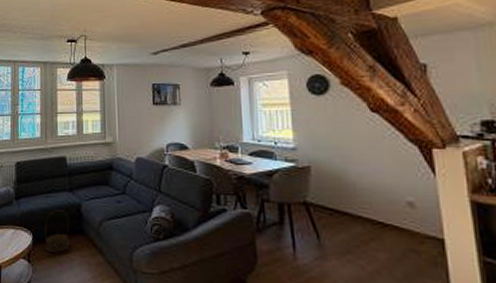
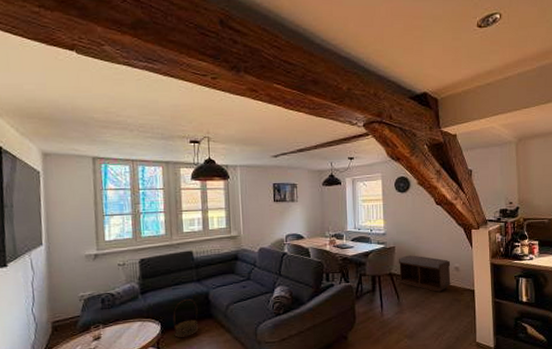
bench: none [315,179,402,237] -> present [398,255,451,293]

